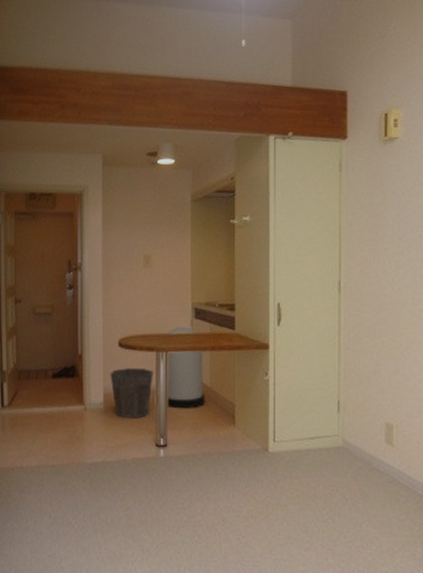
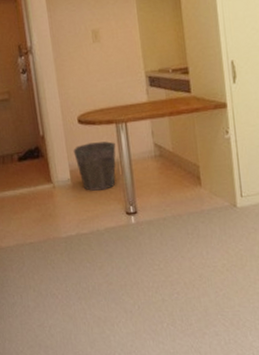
trash can: present [167,326,205,409] -> none [124,95,169,177]

